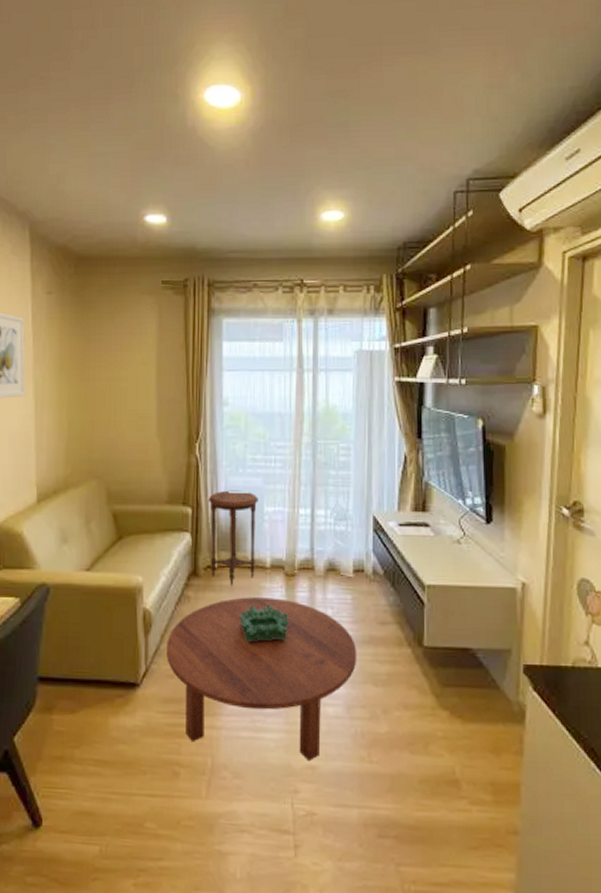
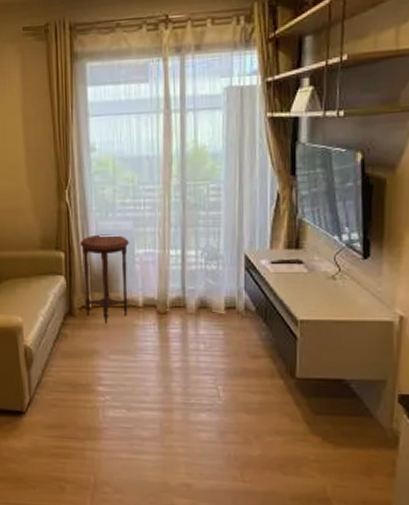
coffee table: present [165,597,357,762] -> none [47,334,230,480]
decorative bowl: present [238,604,290,643] -> none [113,340,163,375]

